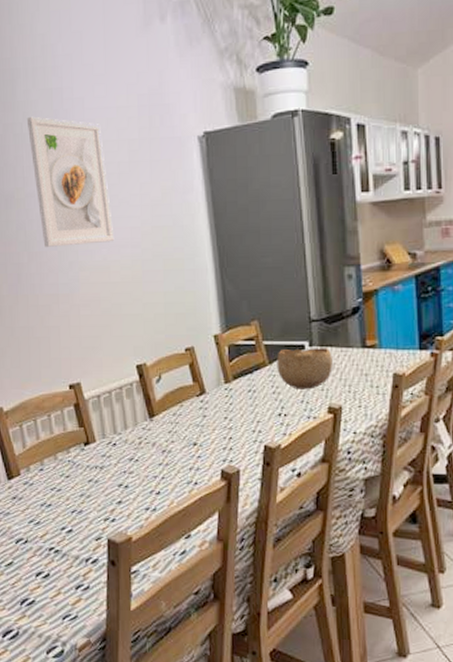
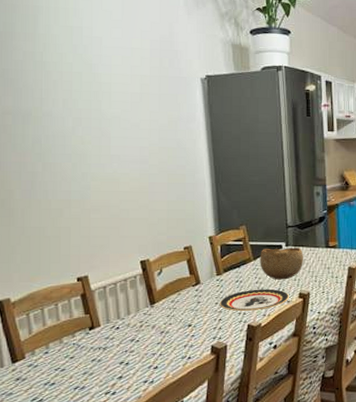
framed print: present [26,116,115,247] -> none [47,47,125,160]
plate: none [229,401,316,429] -> present [219,289,290,312]

